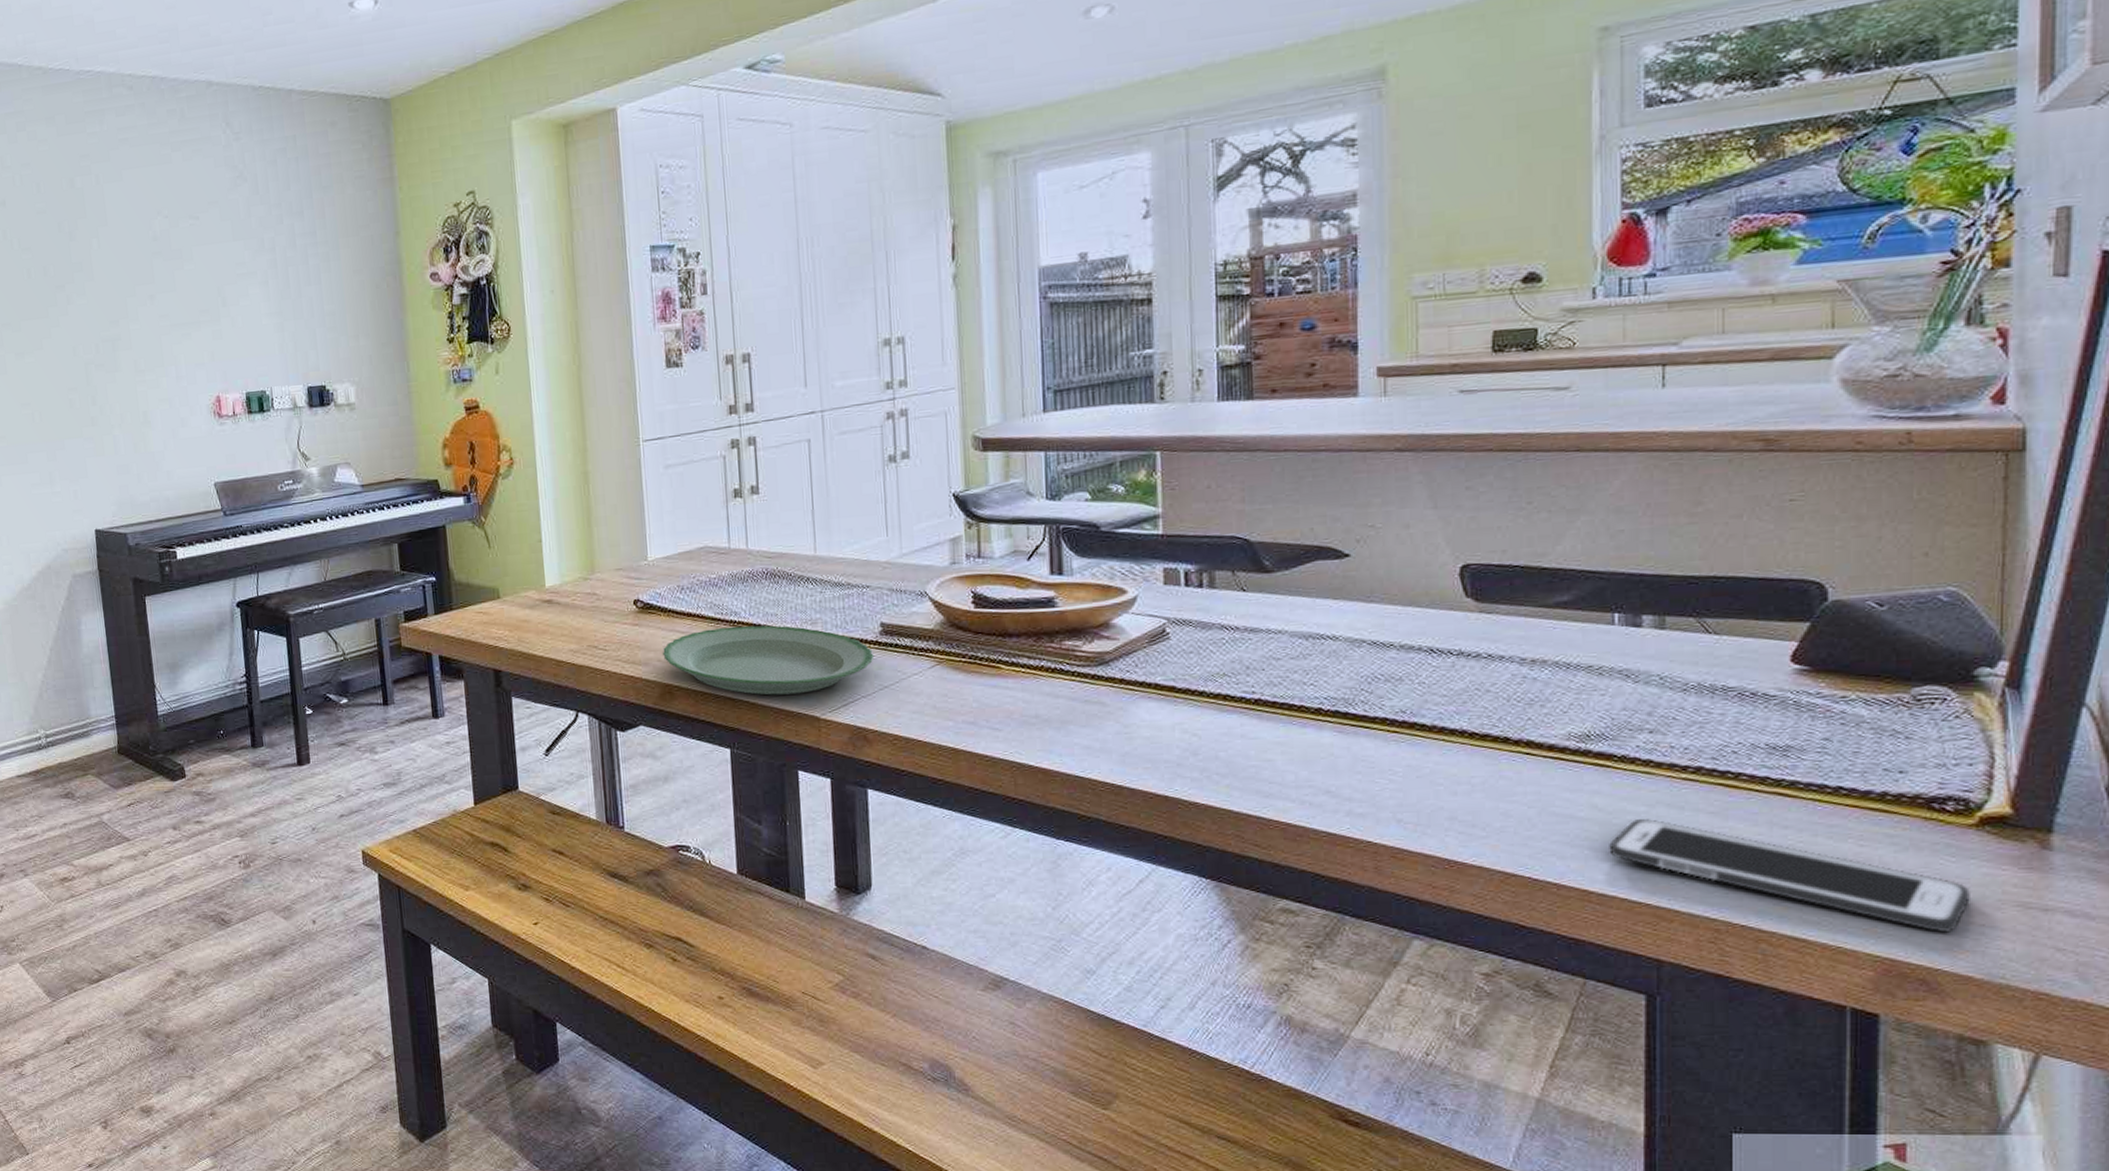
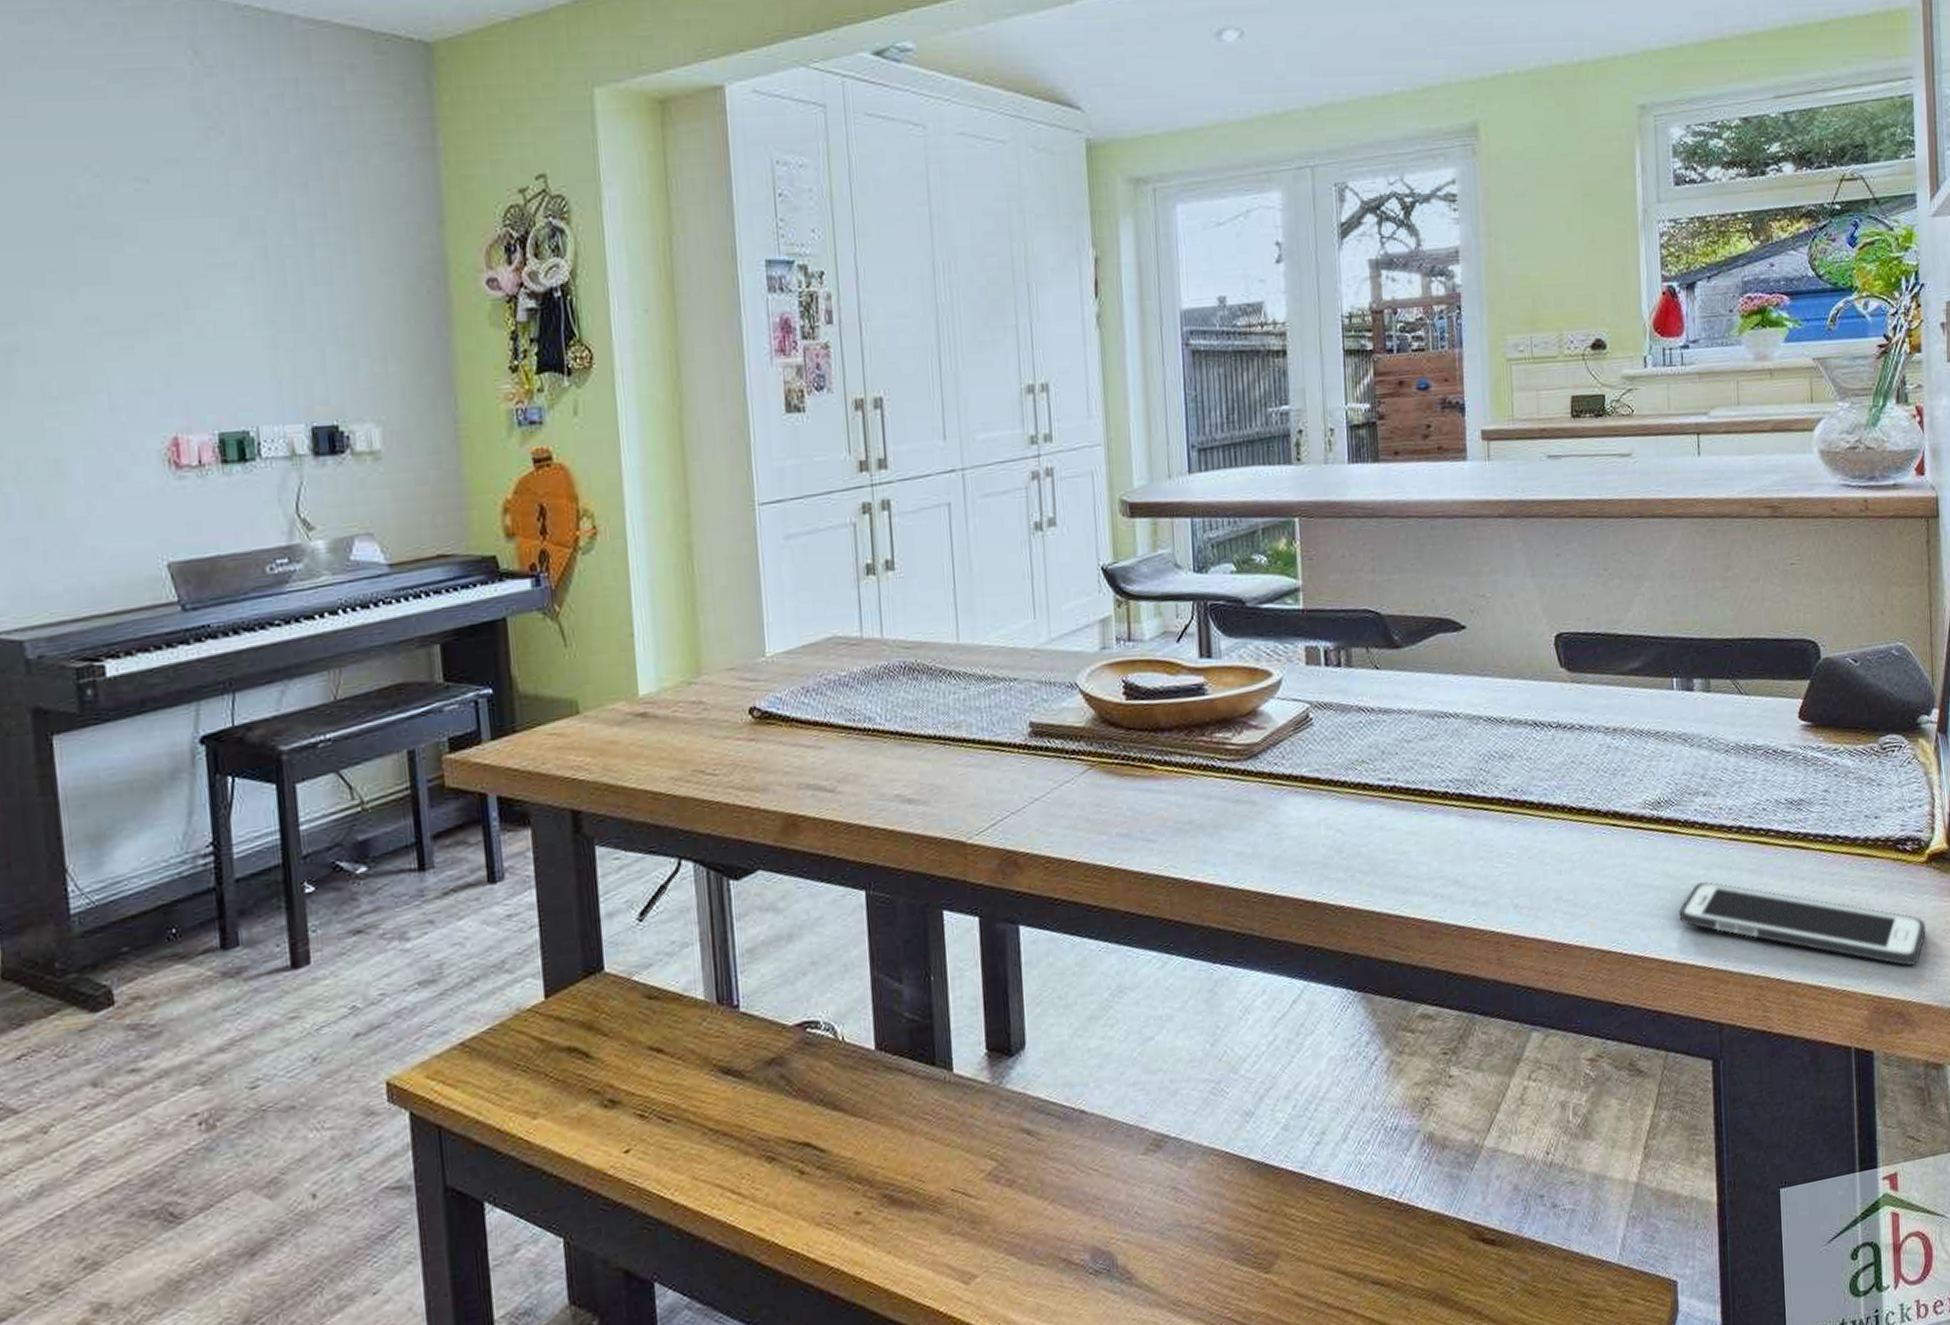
plate: present [663,625,875,696] -> none [784,731,1024,820]

